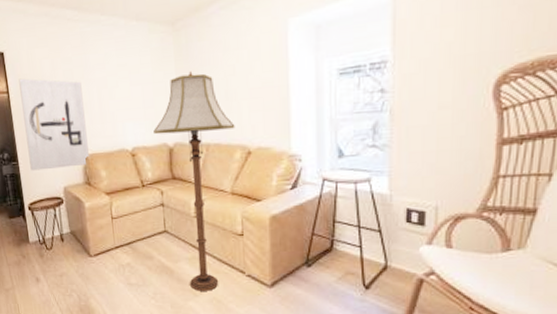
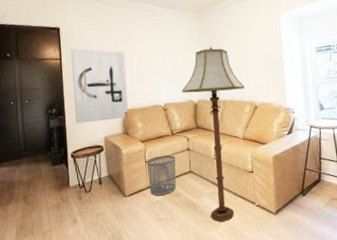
waste bin: none [113,210,149,258] -> present [146,155,176,196]

